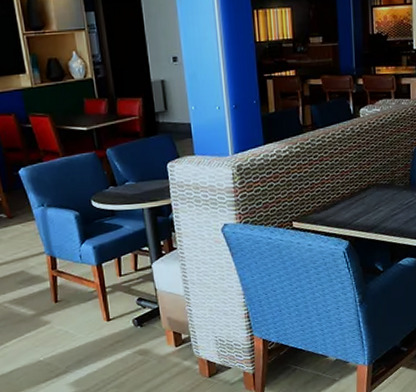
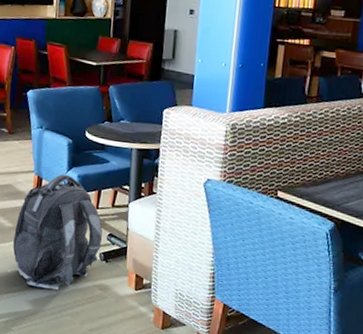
backpack: none [38,248,133,368] -> present [13,174,103,290]

